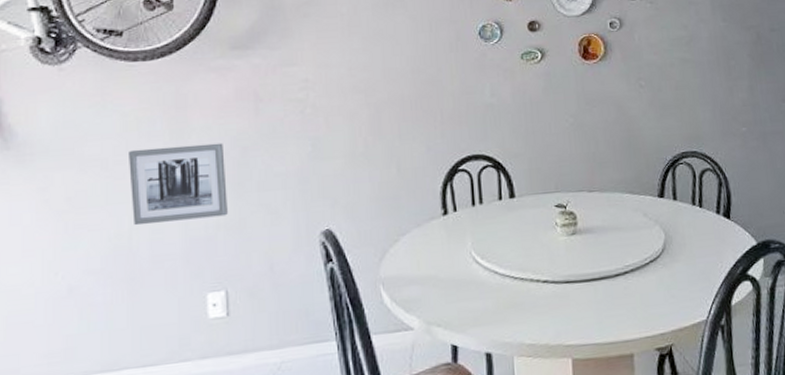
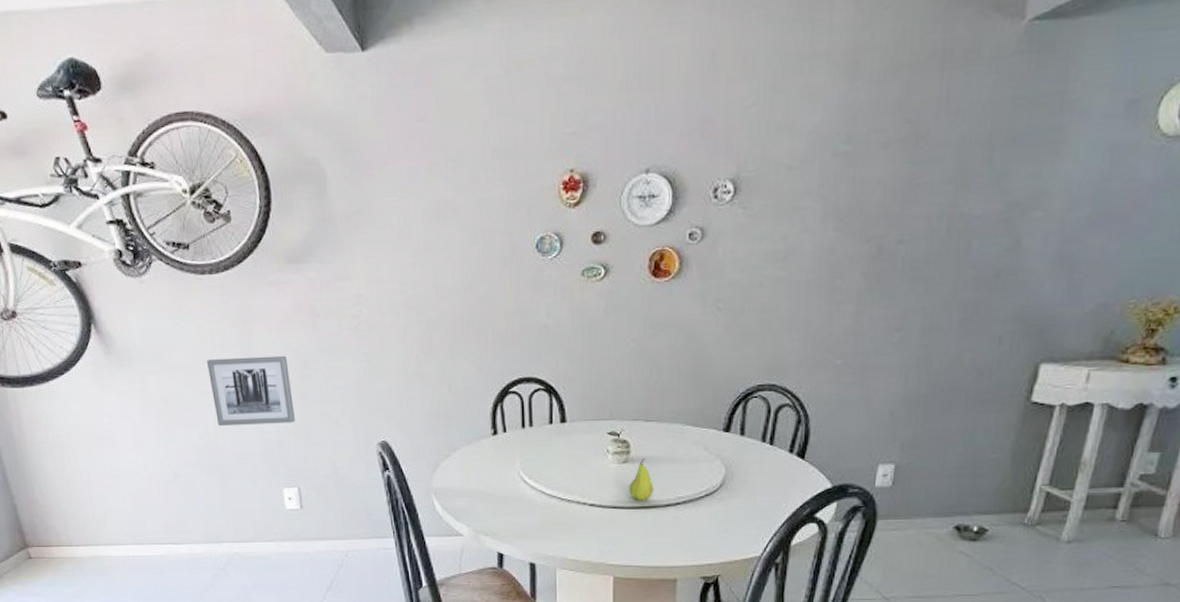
fruit: none [579,229,602,273] -> present [629,458,653,501]

